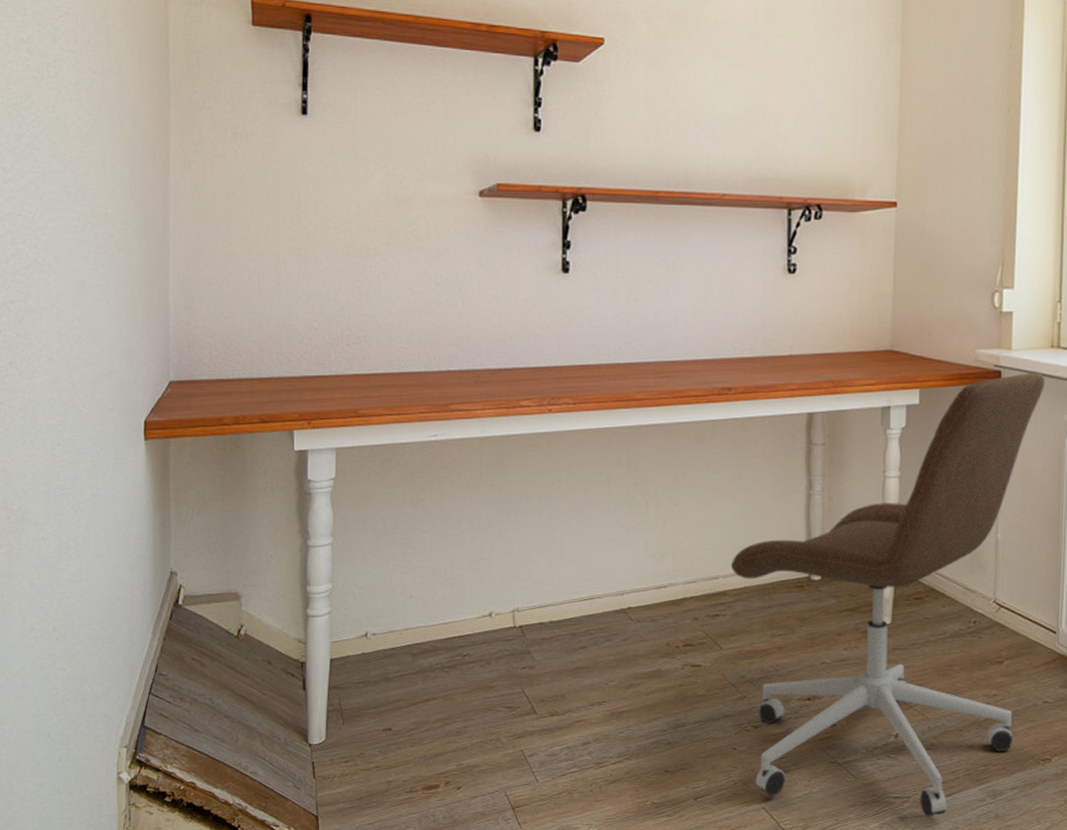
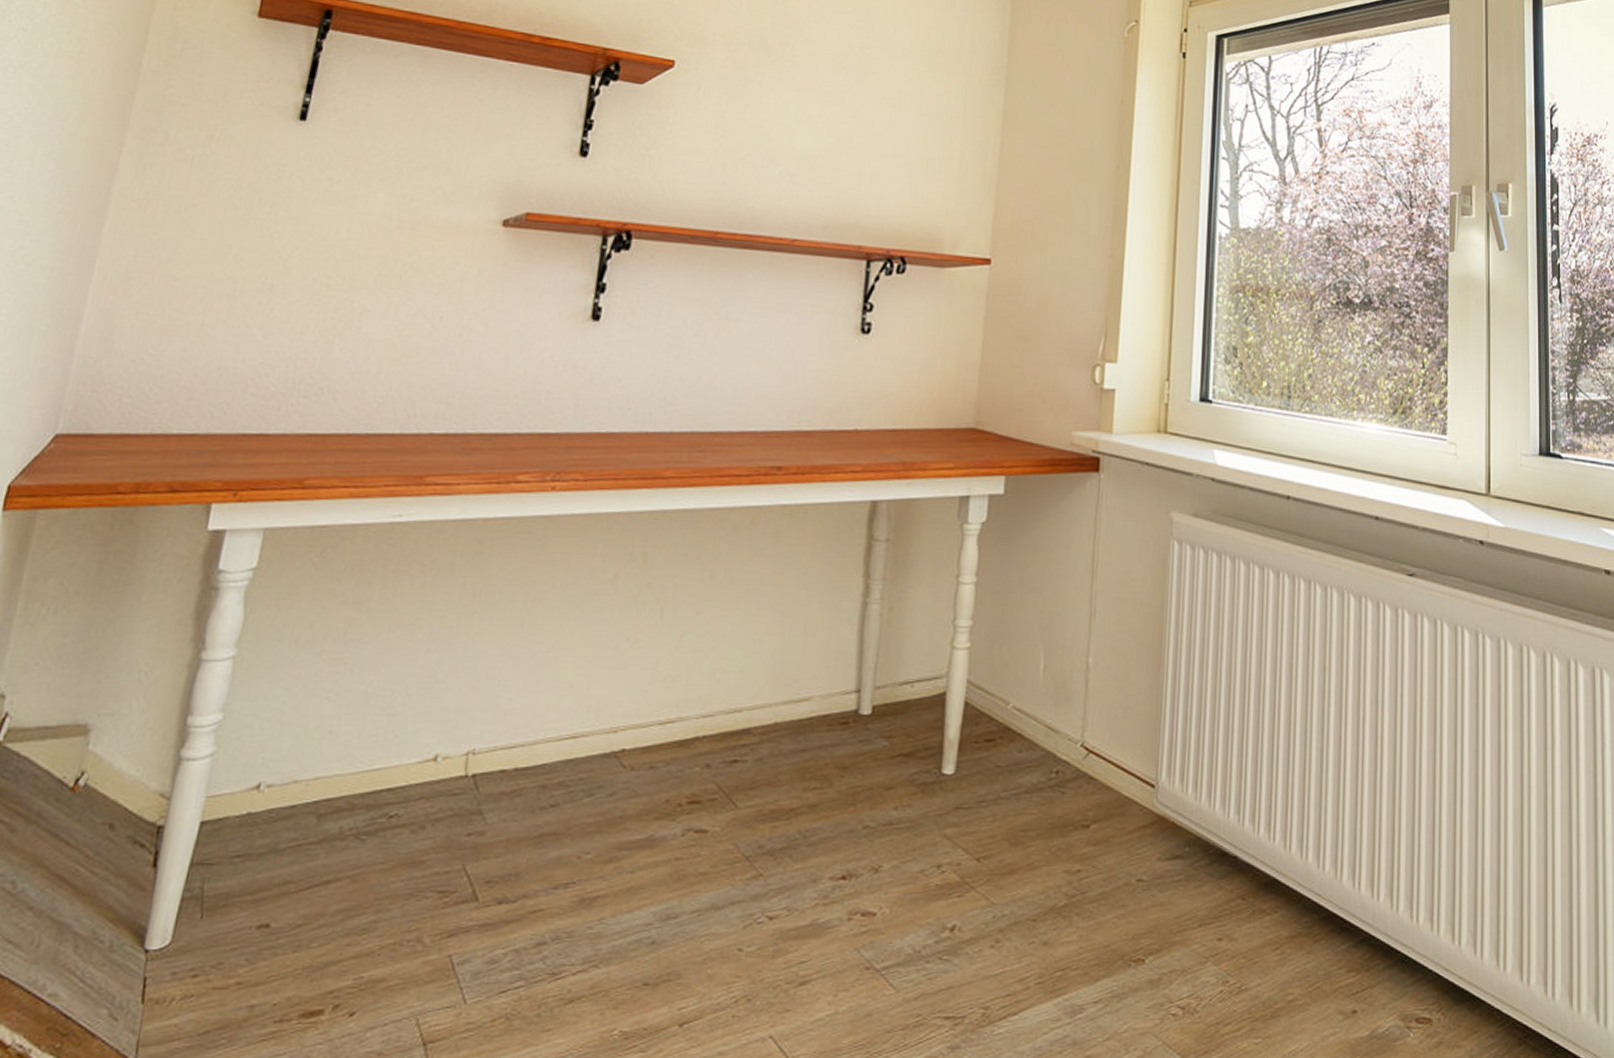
office chair: present [730,372,1045,817] -> none [759,460,1149,1046]

